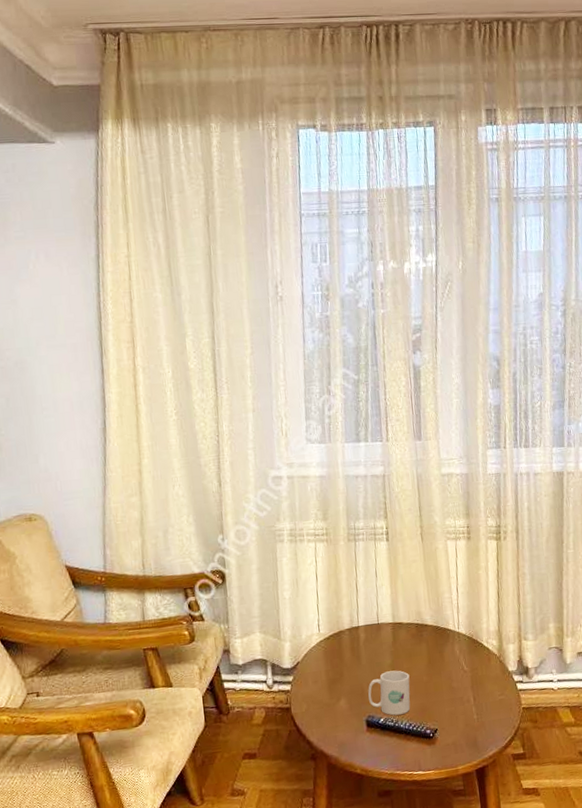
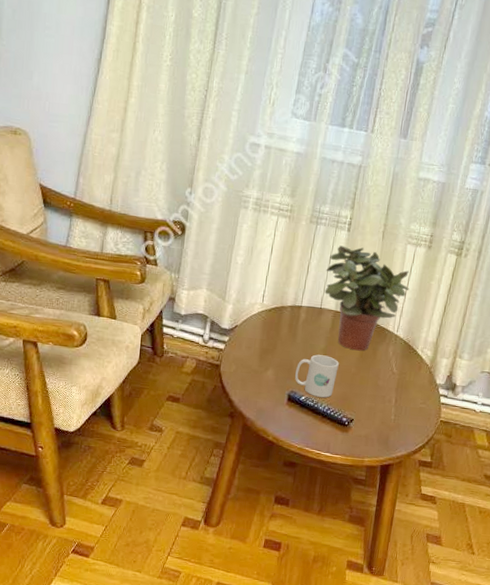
potted plant: none [374,554,460,659] -> present [324,245,409,351]

